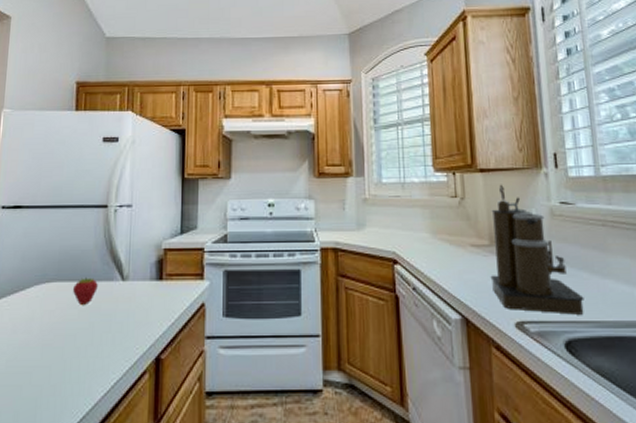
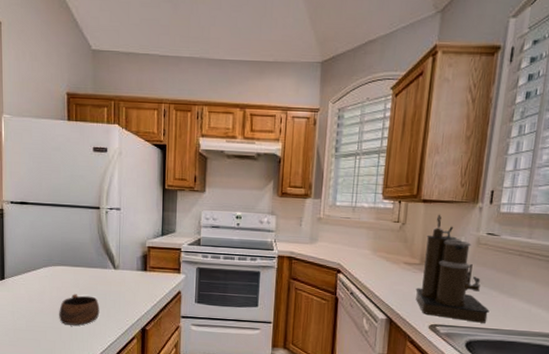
cup: none [49,317,103,361] -> present [59,294,100,325]
fruit: present [73,278,98,306] -> none [75,264,94,286]

